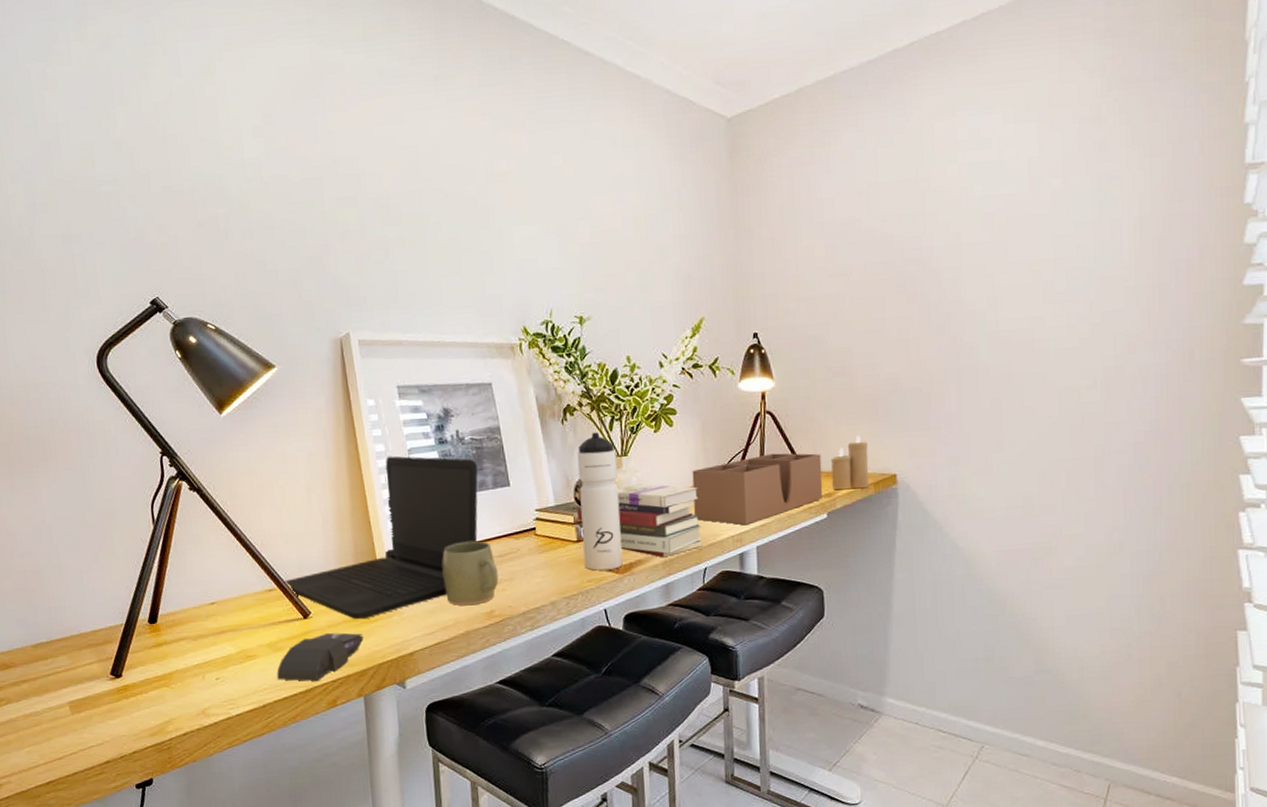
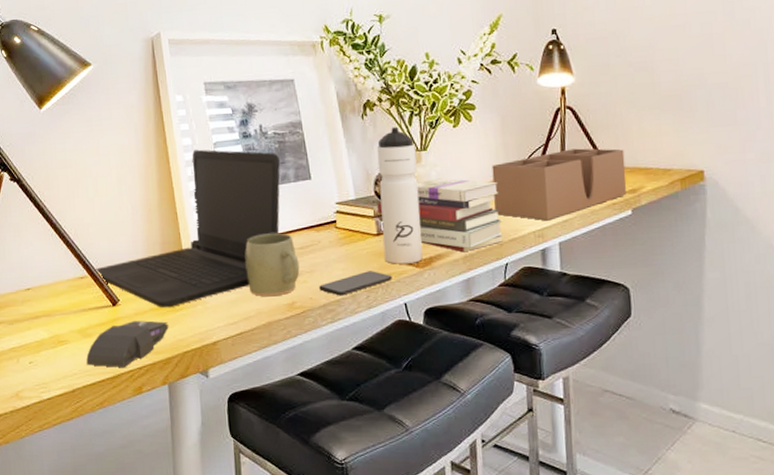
smartphone: none [518,577,592,604] -> present [319,271,392,296]
candle: present [831,434,869,490] -> none [634,130,675,186]

